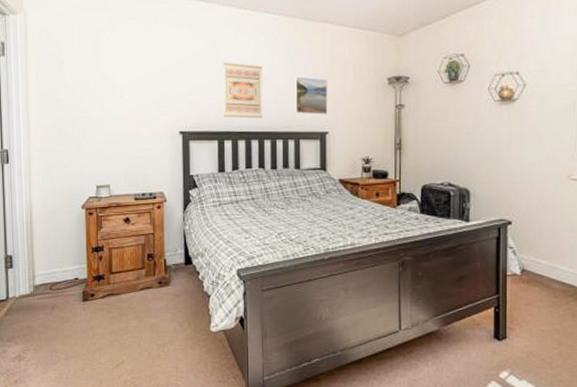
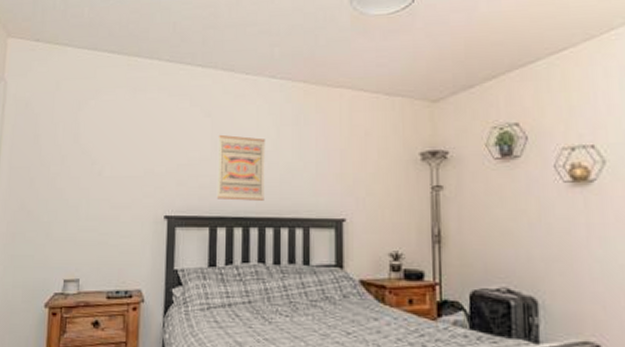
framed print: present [294,76,328,115] -> none [303,151,345,197]

